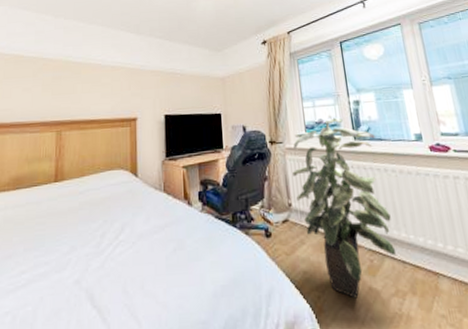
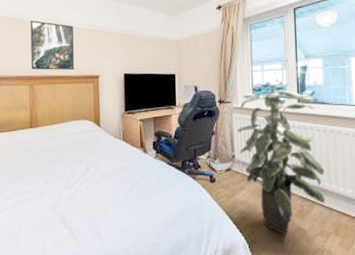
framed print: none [59,60,110,114] -> present [30,20,75,71]

